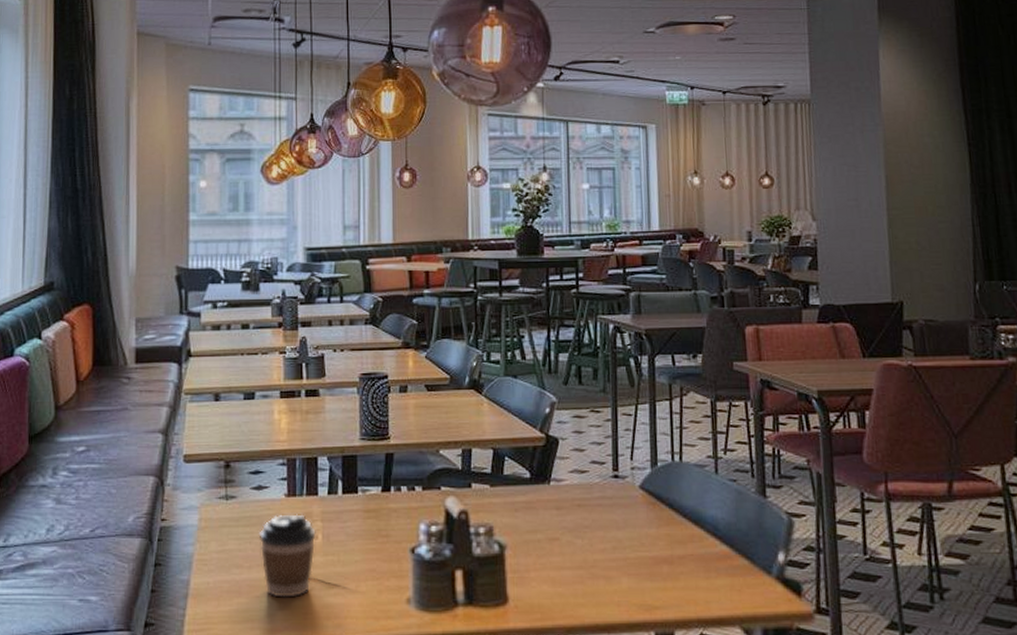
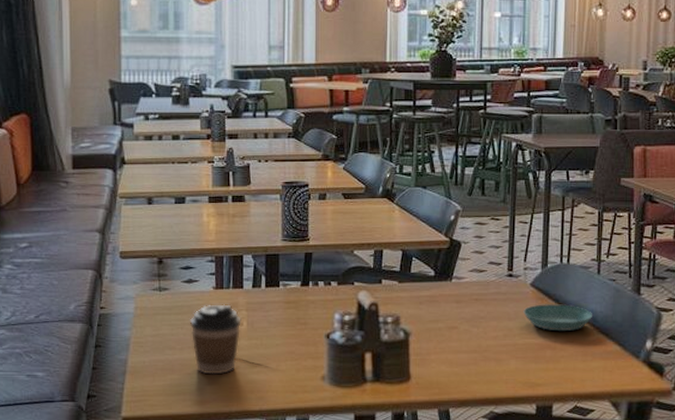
saucer: none [633,508,714,543] -> present [523,303,593,332]

